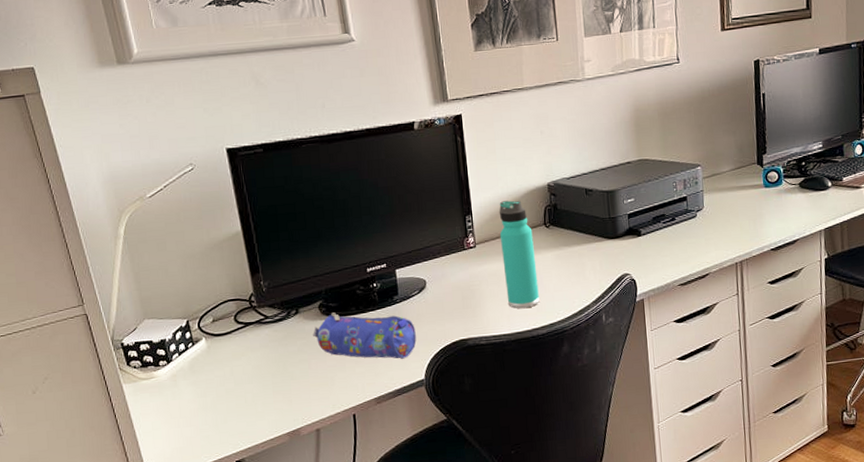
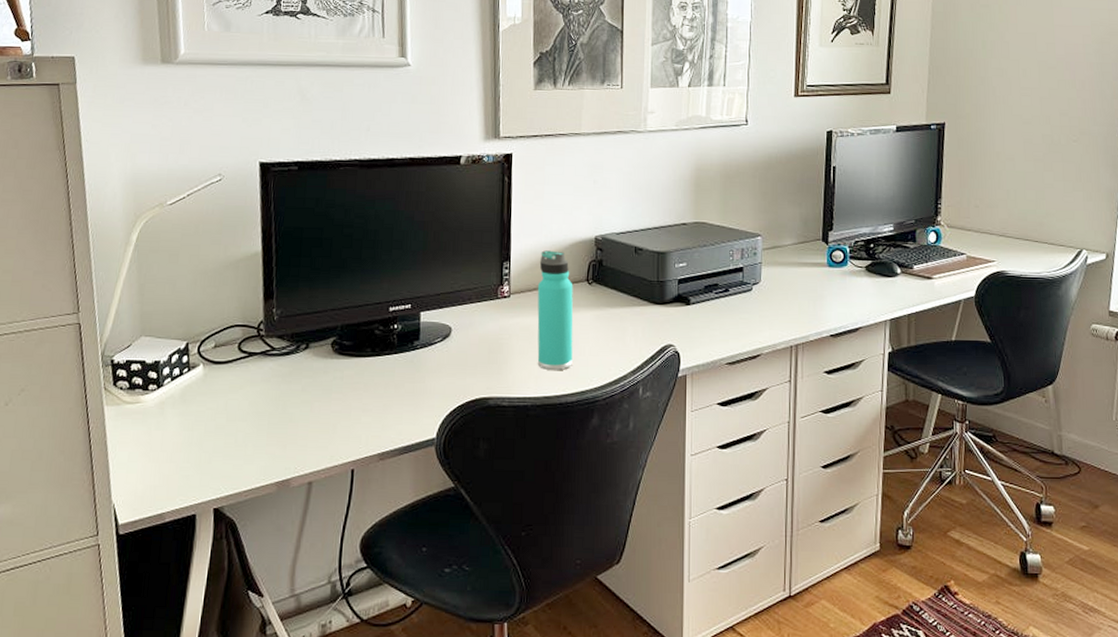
pencil case: present [313,312,416,359] -> none [320,352,433,412]

